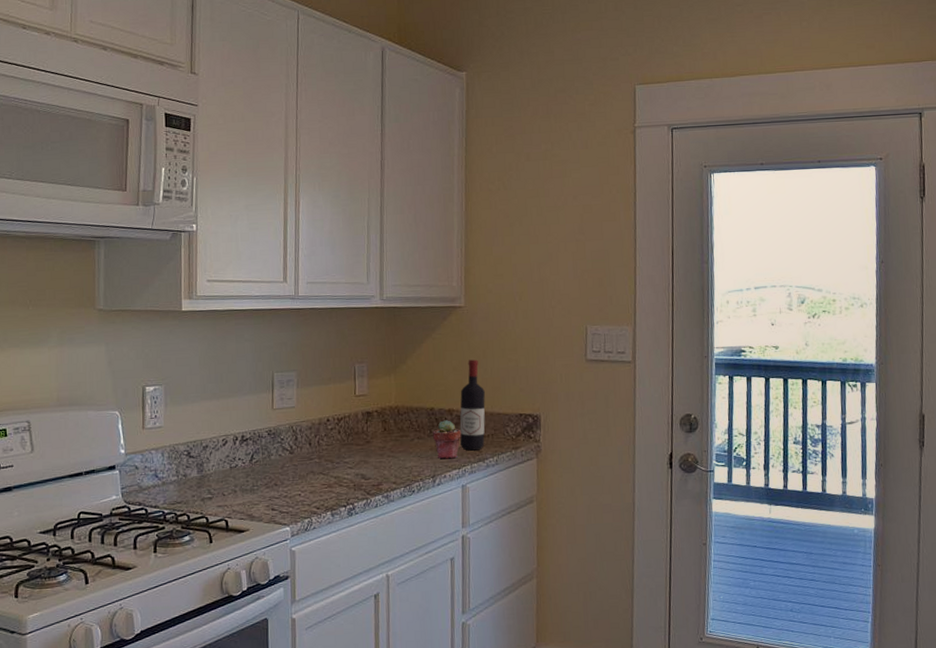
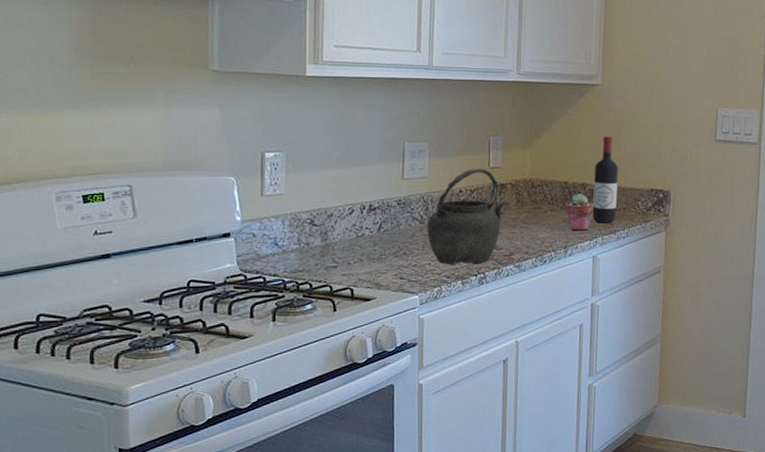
kettle: none [296,396,376,495] -> present [427,168,510,264]

